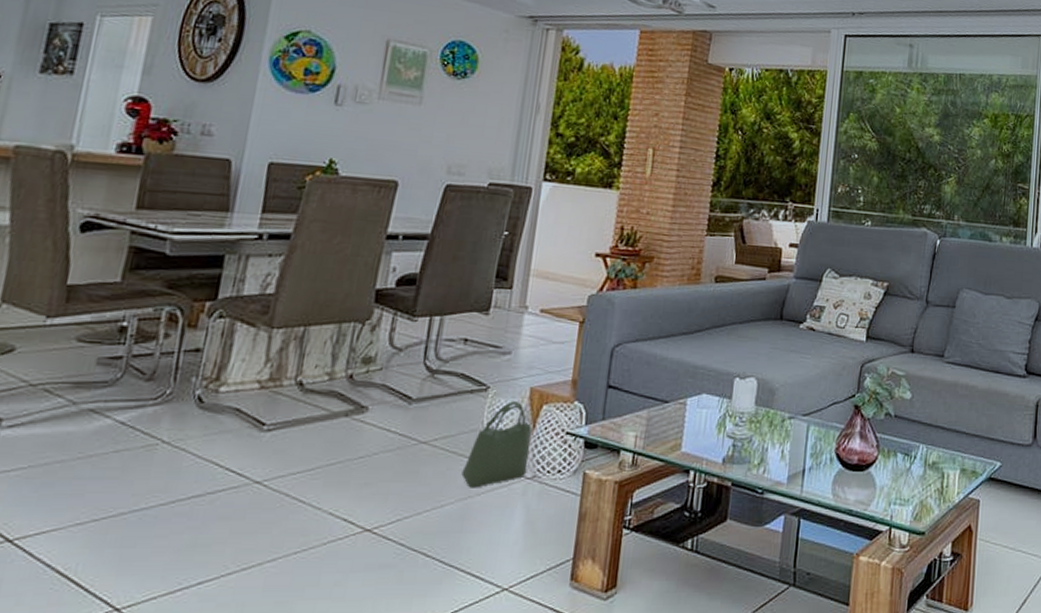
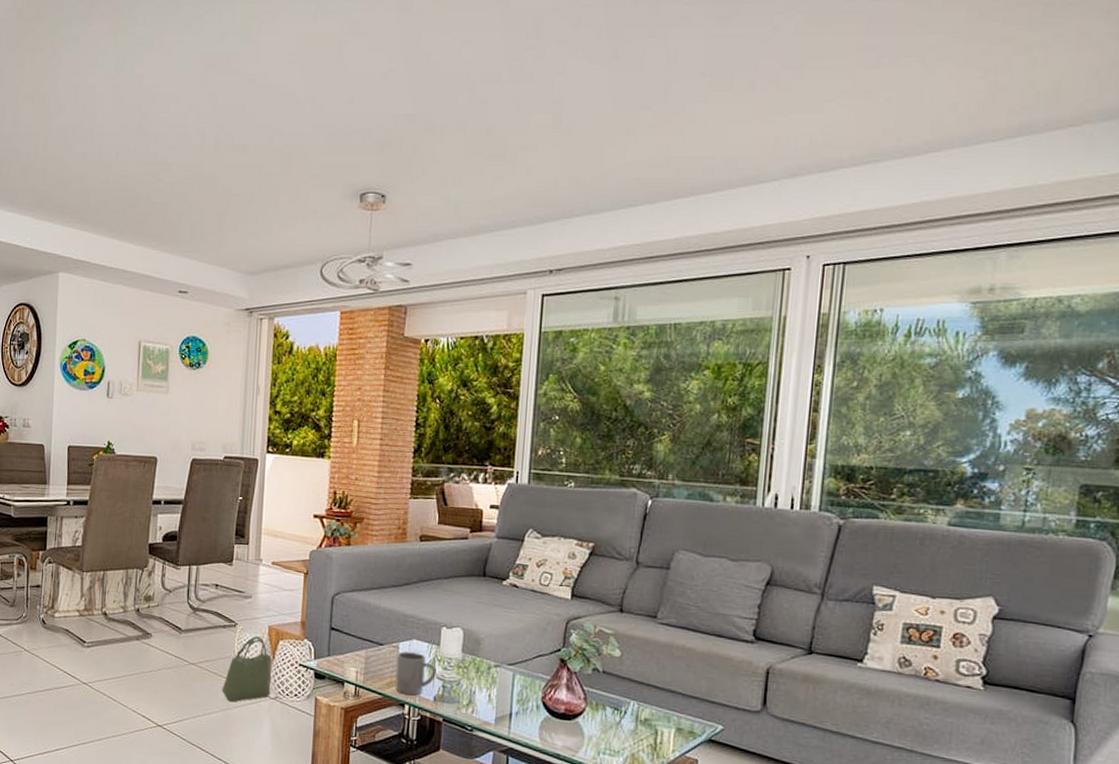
mug: none [680,408,727,459] -> present [395,651,436,696]

